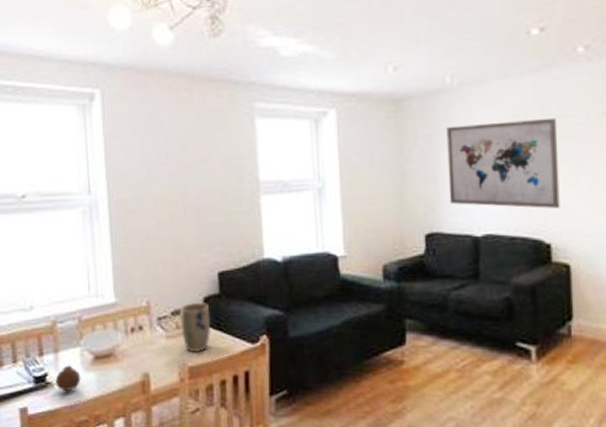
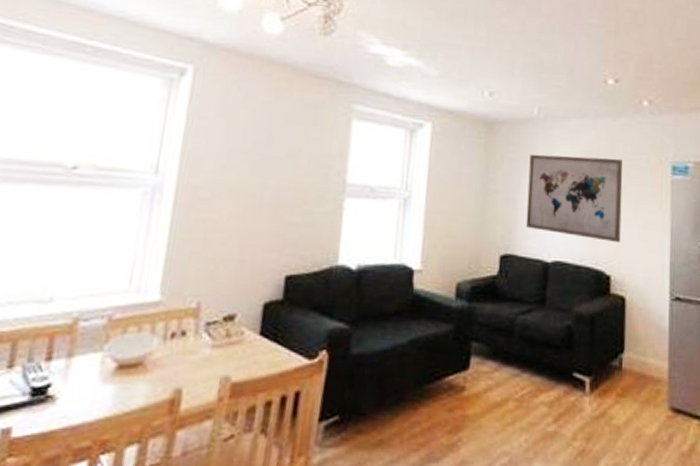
fruit: present [54,365,81,392] -> none [57,374,95,409]
plant pot: present [179,303,211,352] -> none [231,308,269,366]

